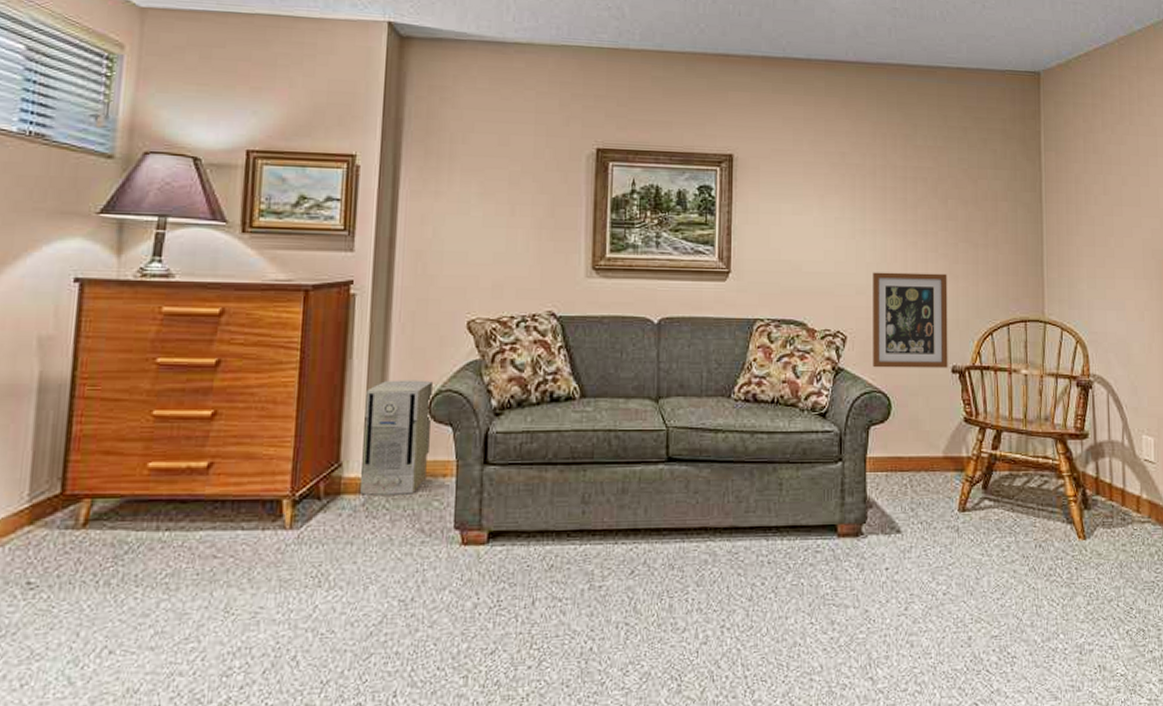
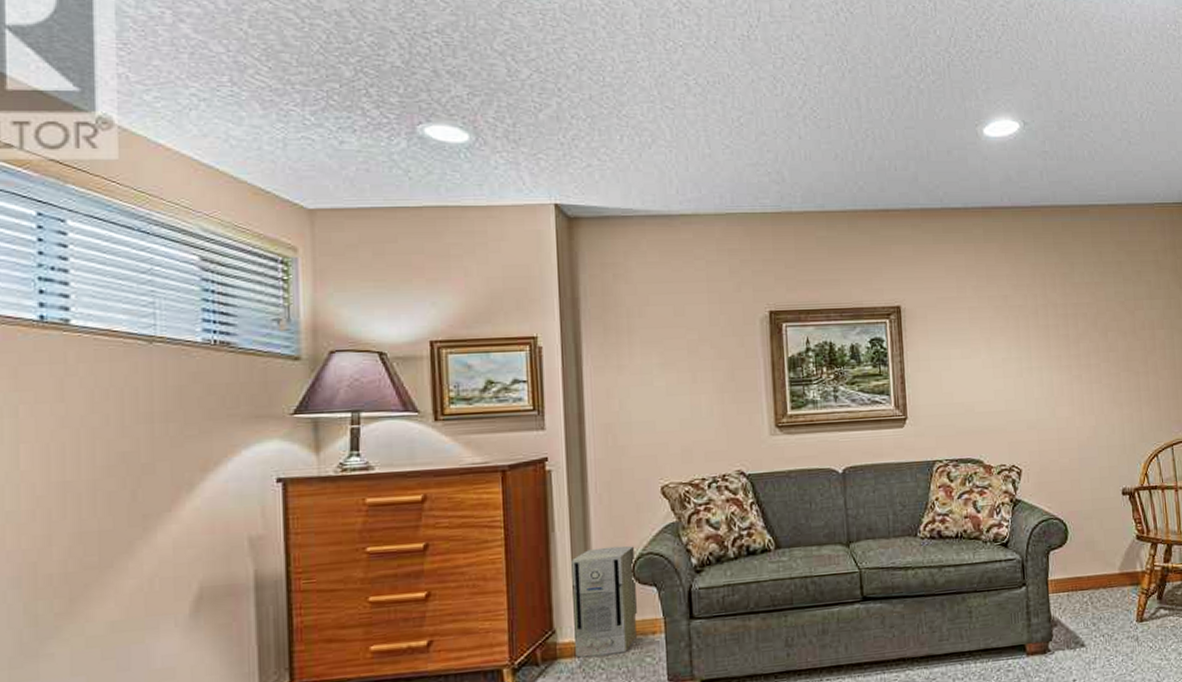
wall art: present [873,272,948,368] -> none [1041,402,1119,497]

